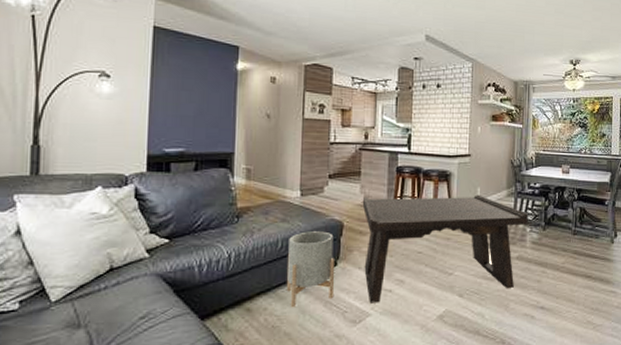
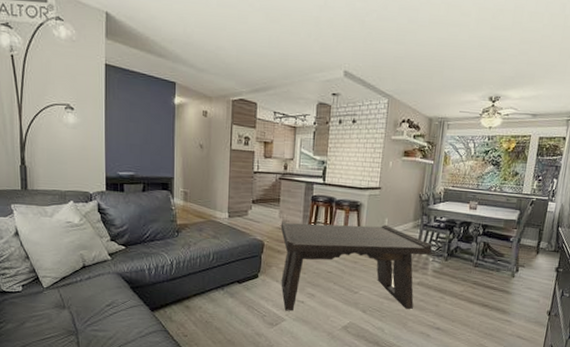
planter: present [286,231,334,308] -> none [216,247,256,309]

